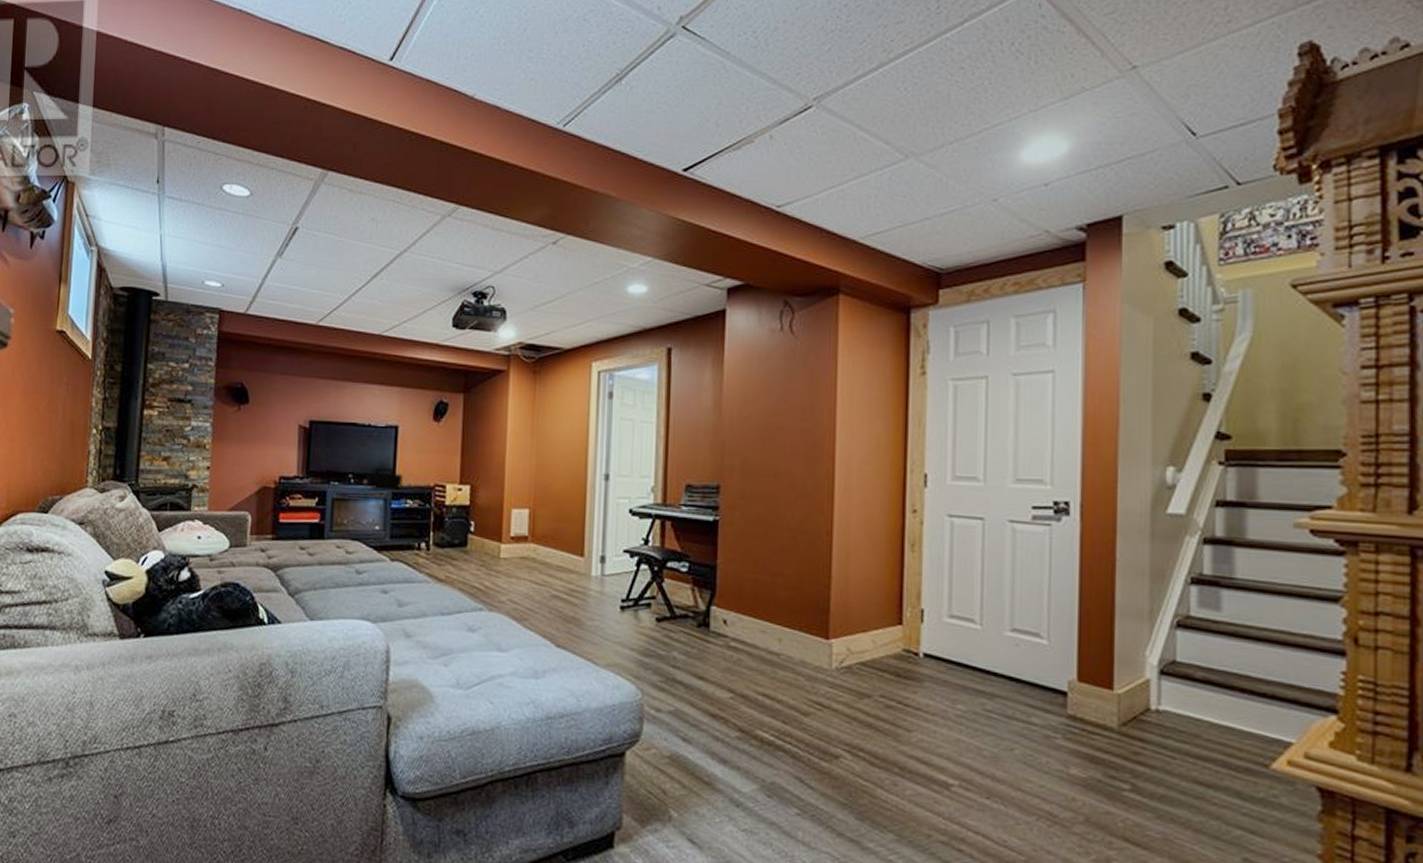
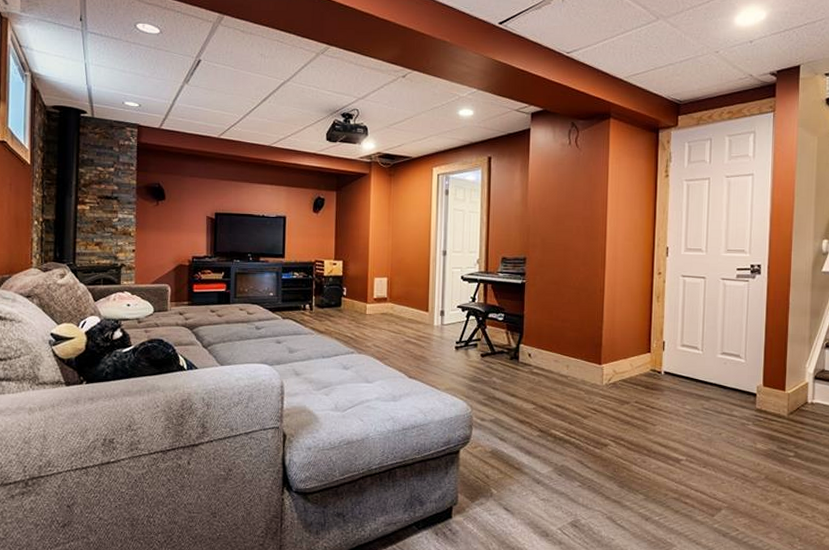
speaker: present [364,468,403,492] -> none [261,249,291,267]

